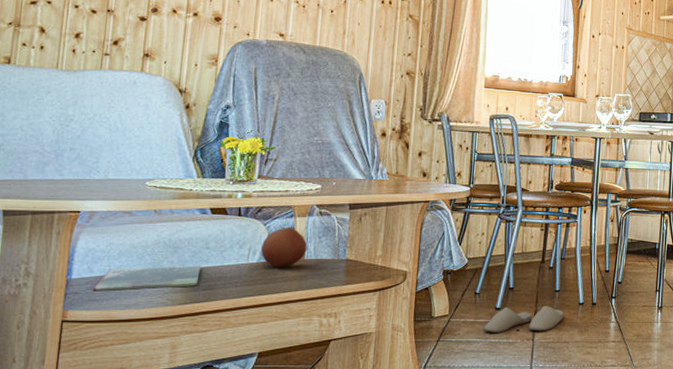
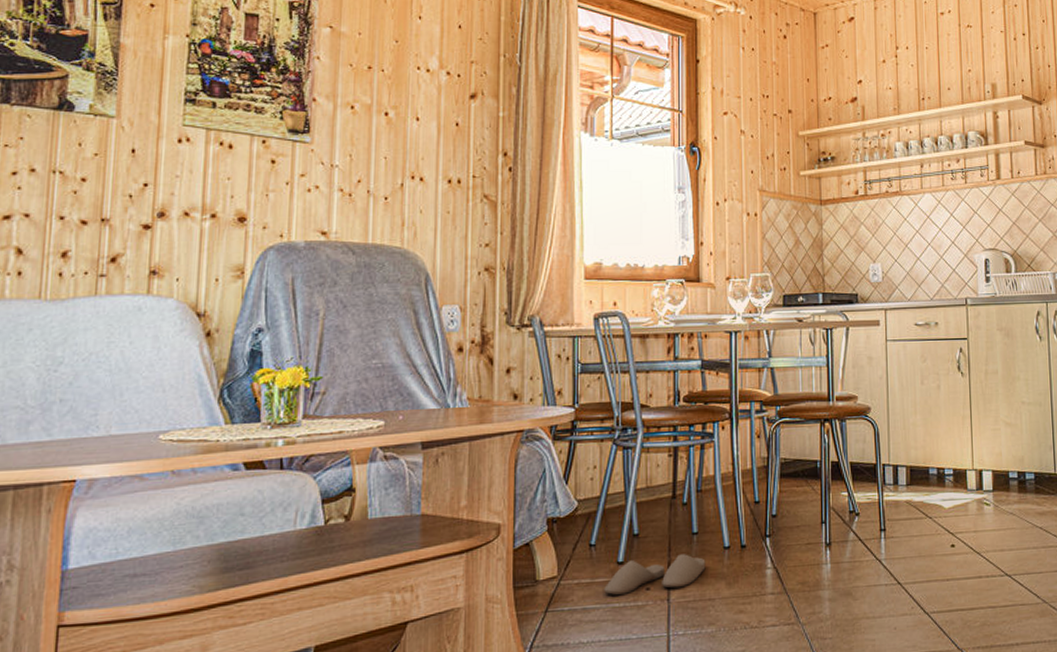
magazine: present [93,265,202,292] -> none [97,538,236,584]
fruit: present [261,227,307,268] -> none [312,478,371,533]

